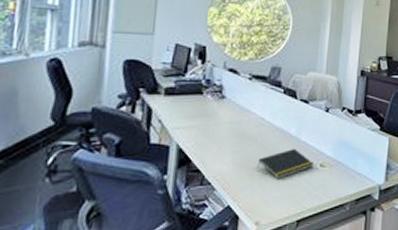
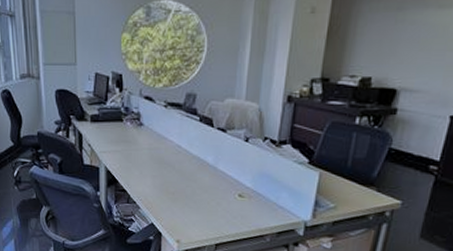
notepad: present [257,148,314,180] -> none [176,176,232,205]

